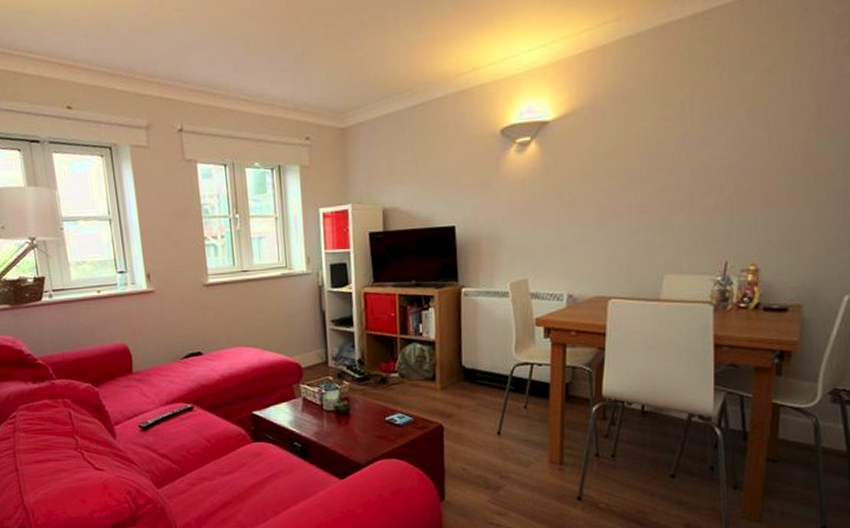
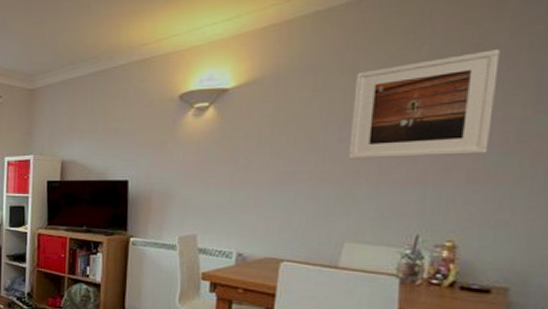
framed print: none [663,74,787,190] -> present [348,49,500,160]

